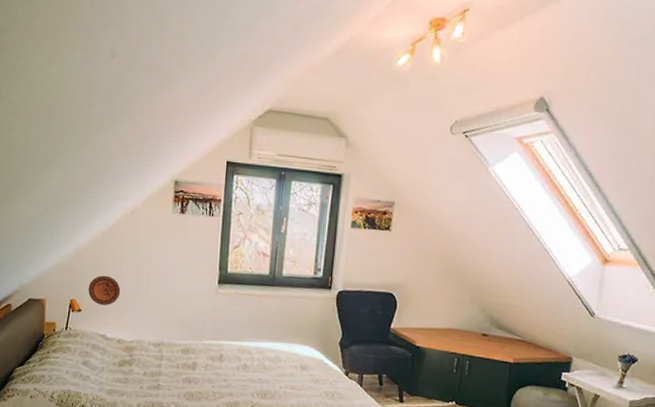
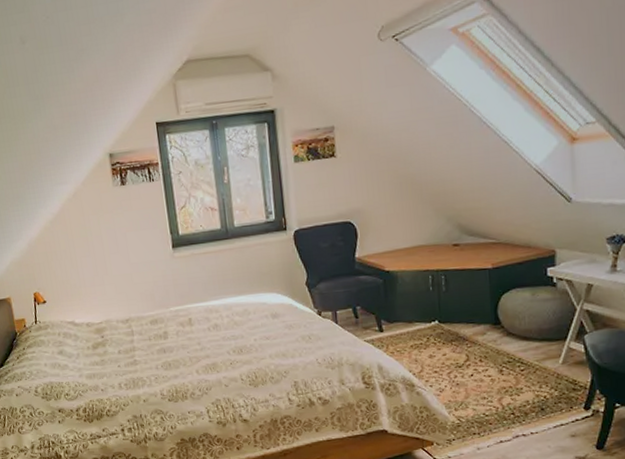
decorative plate: present [88,275,121,306] -> none [48,262,80,293]

